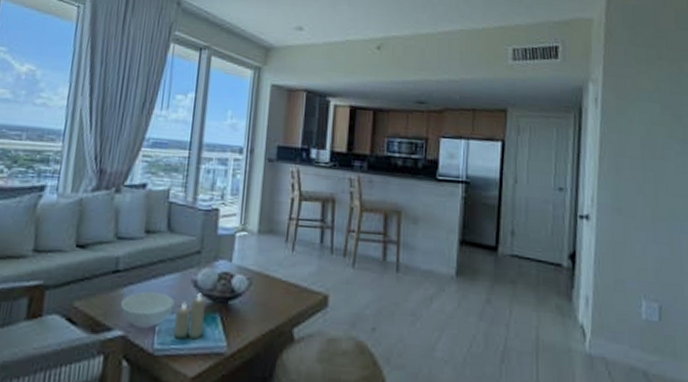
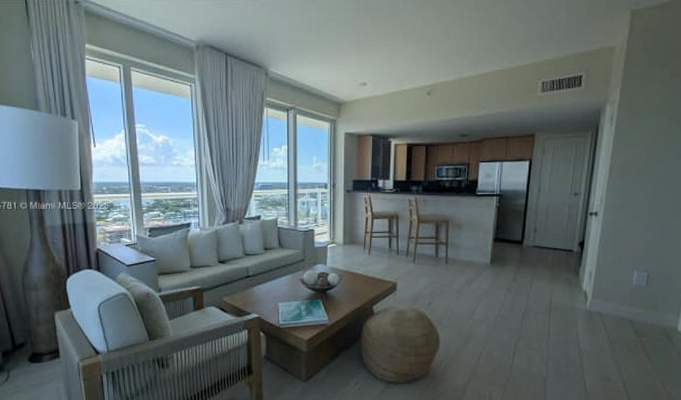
bowl: present [120,291,174,328] -> none [253,288,289,311]
candle: present [173,293,206,340] -> none [290,287,311,317]

